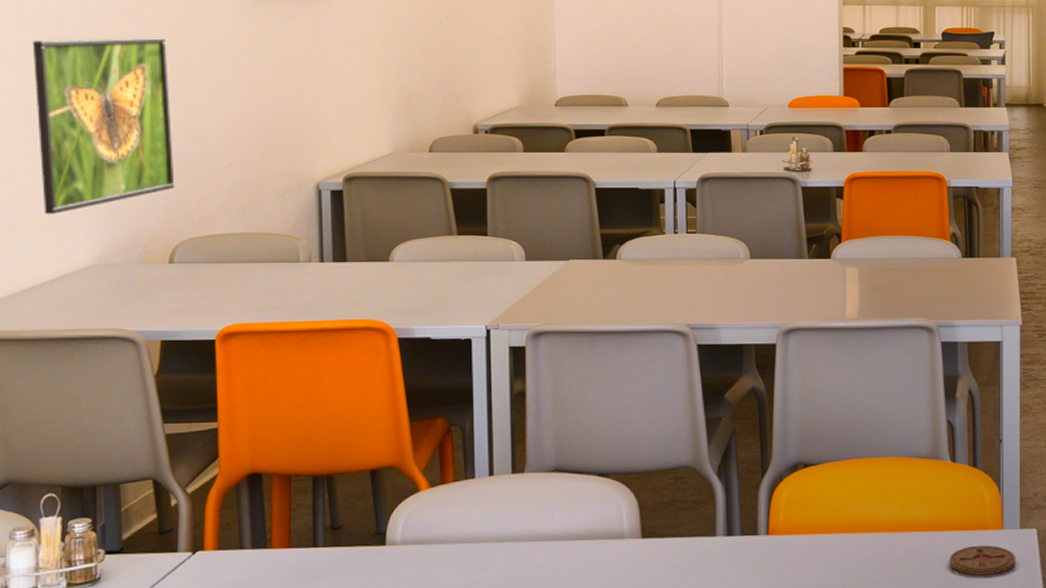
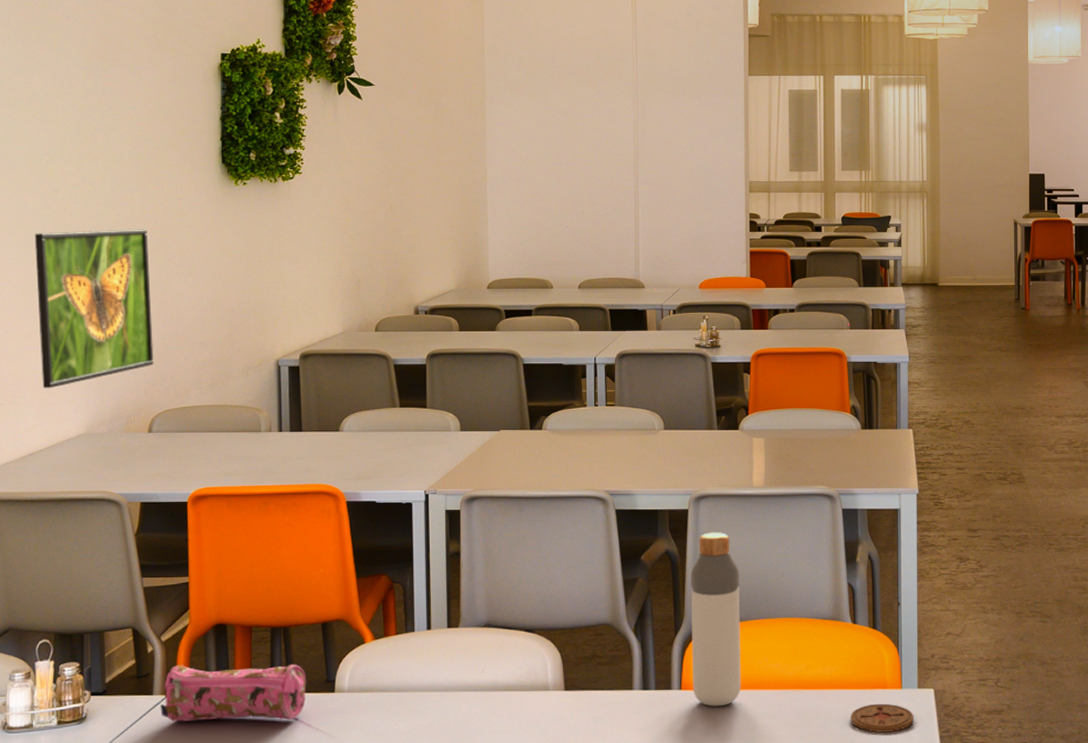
pencil case: none [186,515,354,581] -> present [160,664,307,722]
bottle: none [779,367,833,552] -> present [690,532,742,707]

